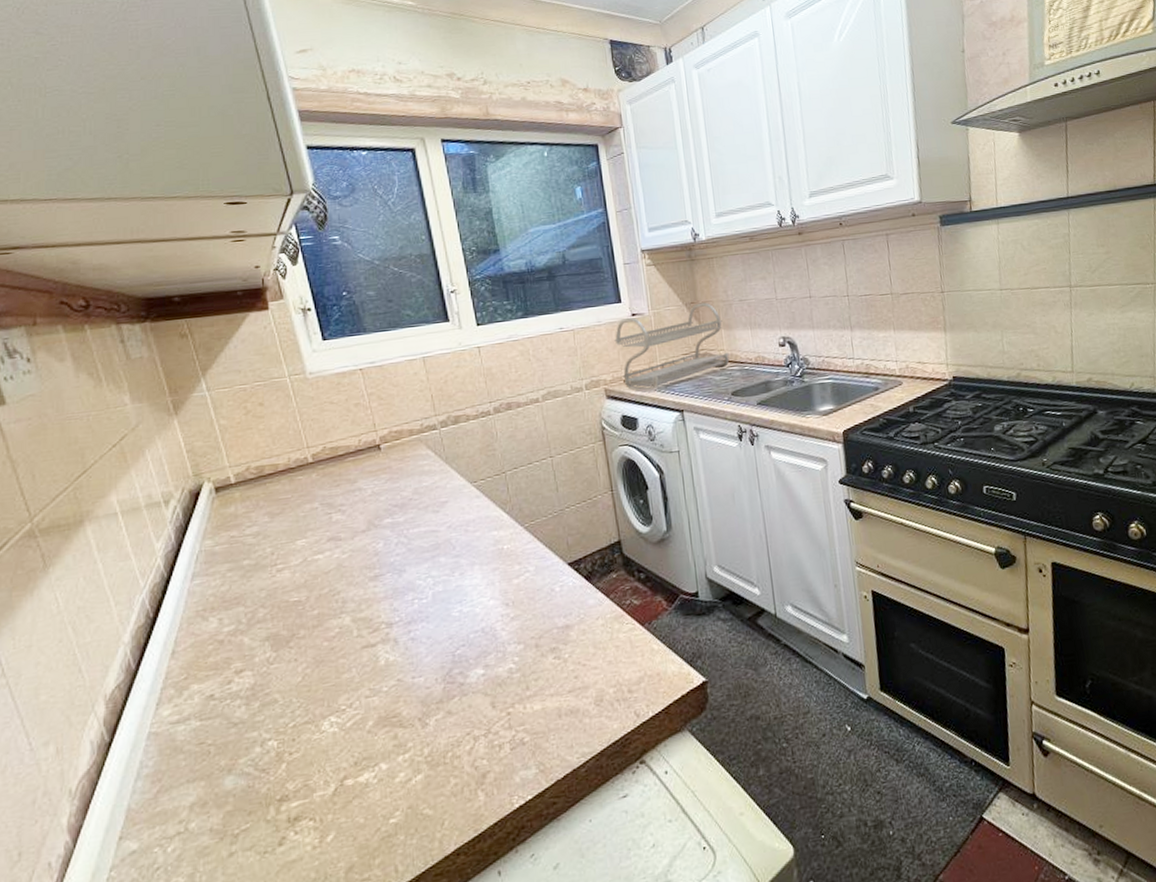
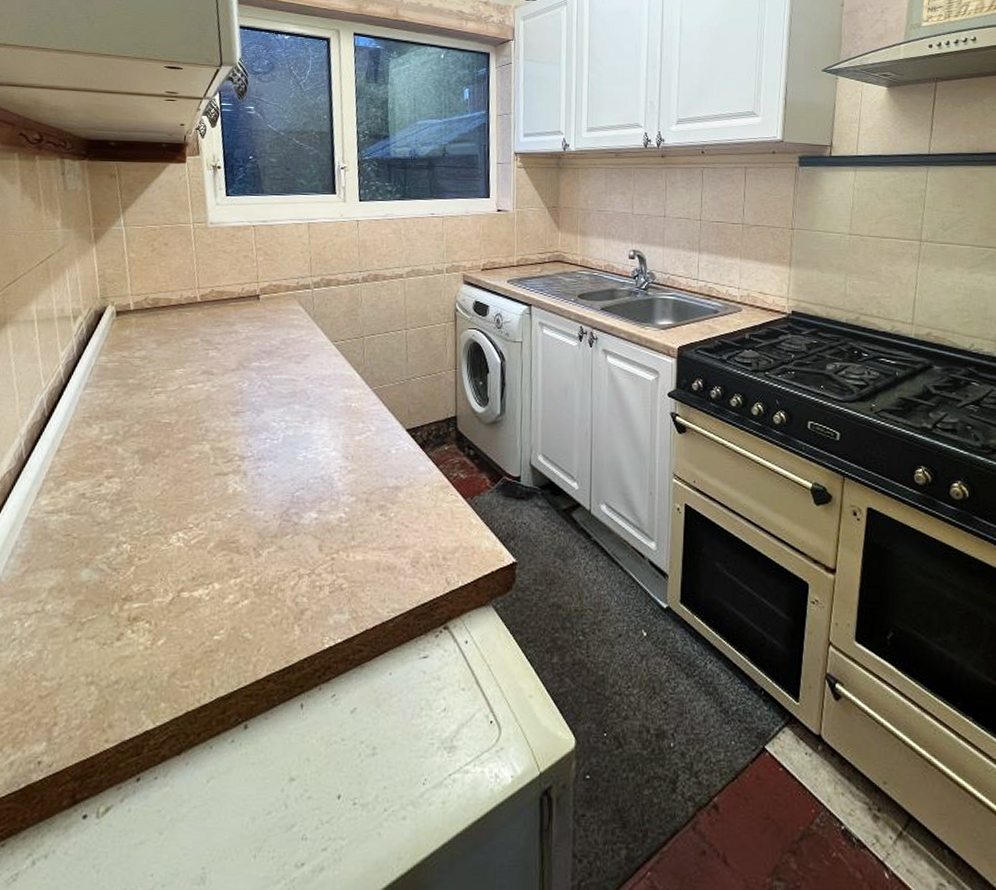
dish rack: present [614,302,730,392] -> none [478,208,582,283]

